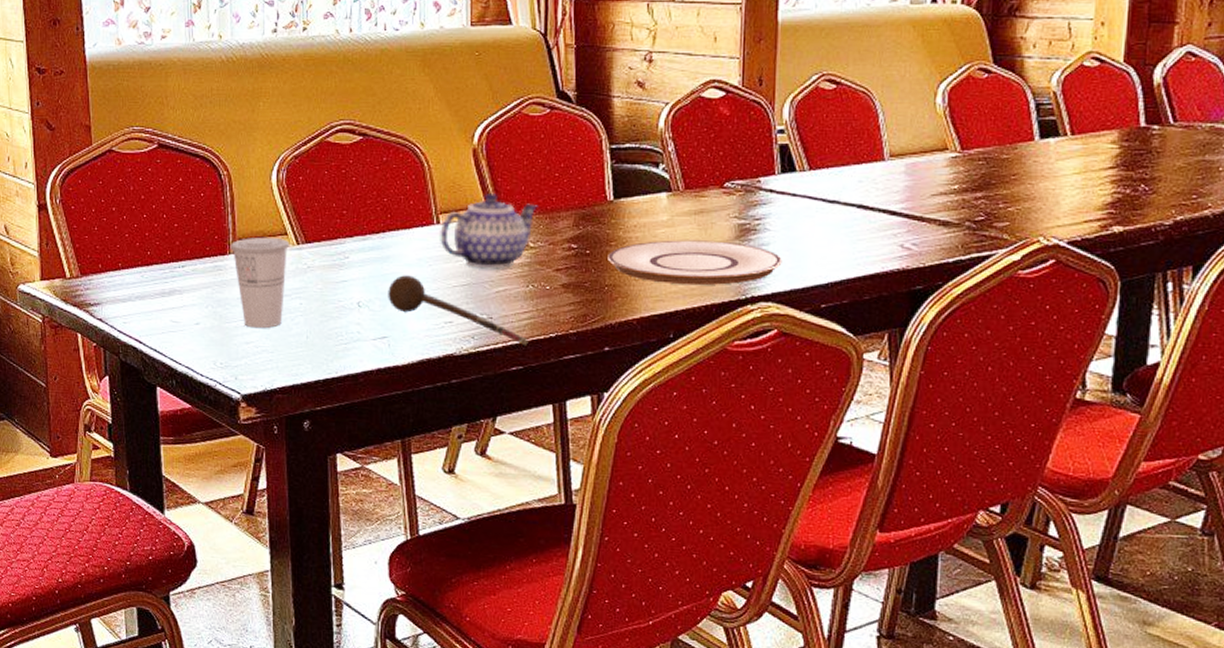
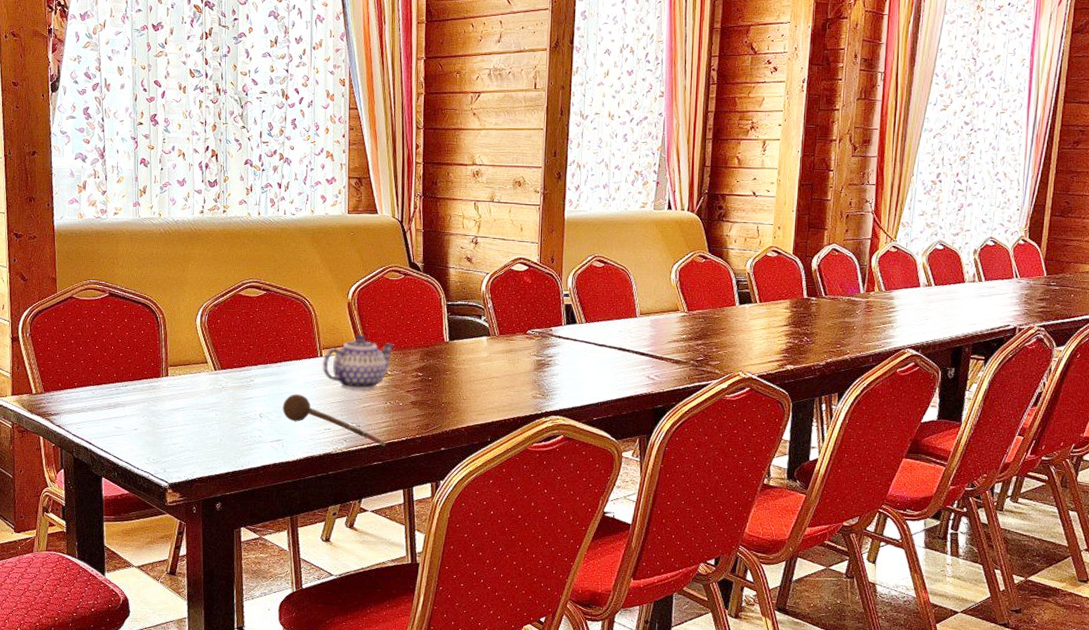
cup: present [230,237,290,329] -> none [163,364,209,434]
plate: present [608,240,782,286] -> none [444,370,567,404]

